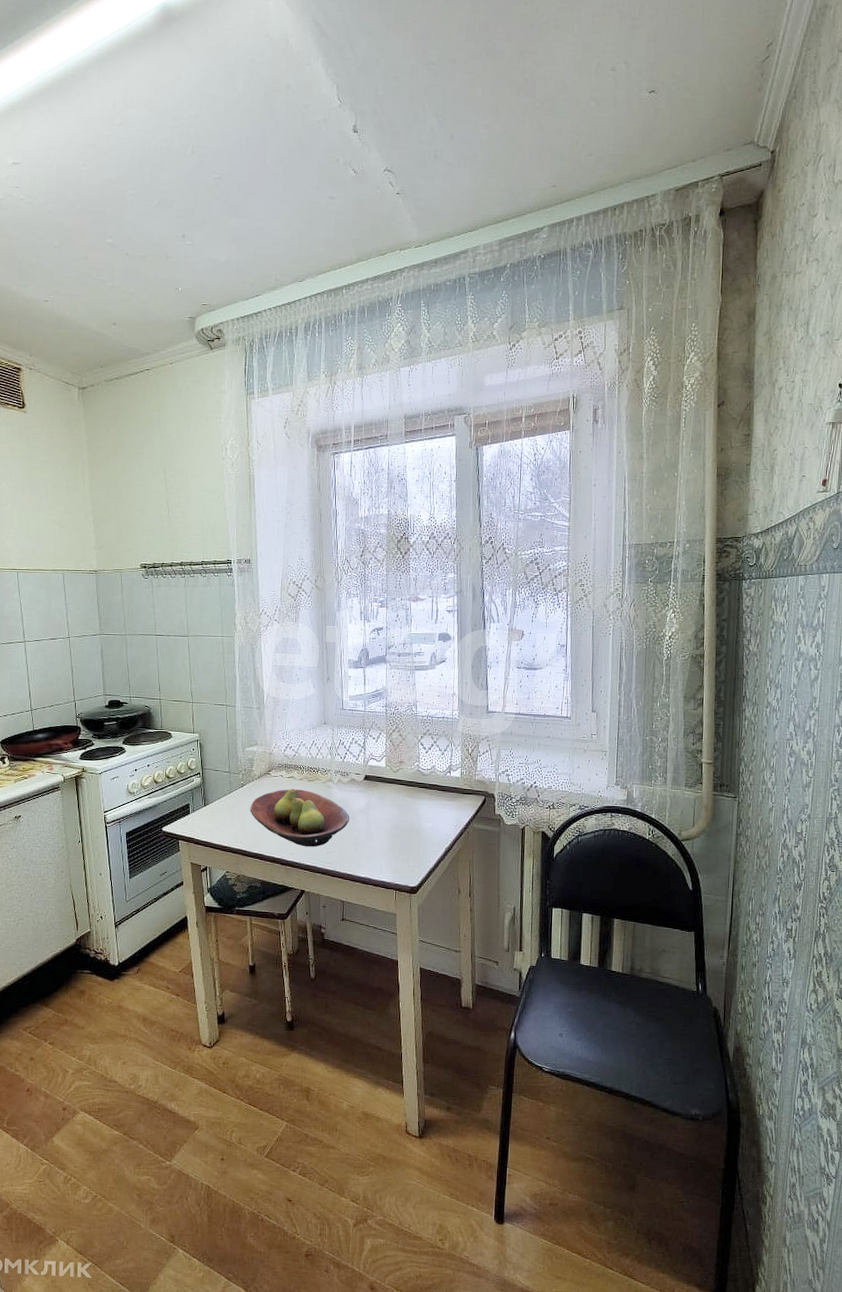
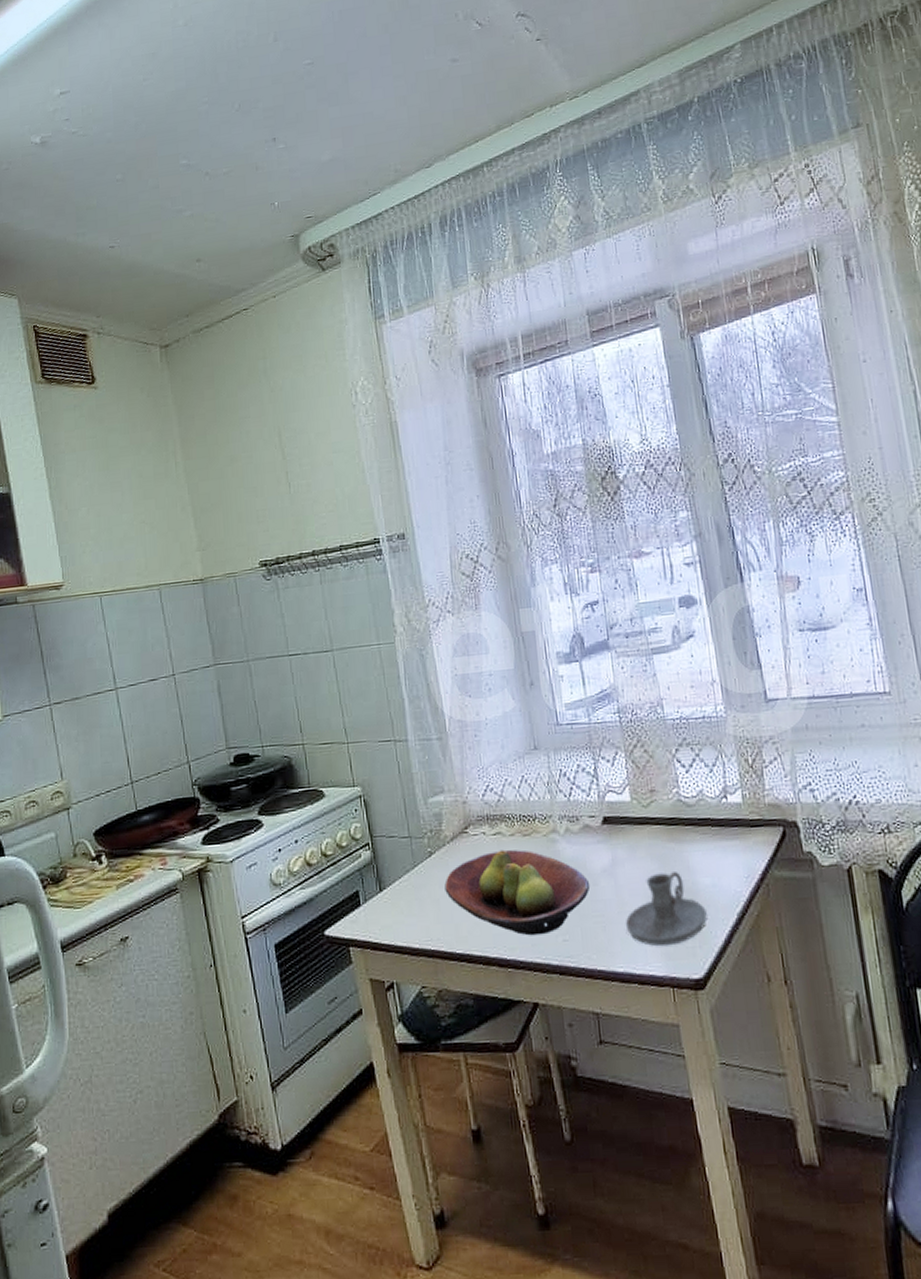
candle holder: none [370,816,425,864] -> present [625,872,708,947]

